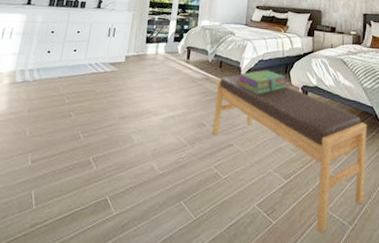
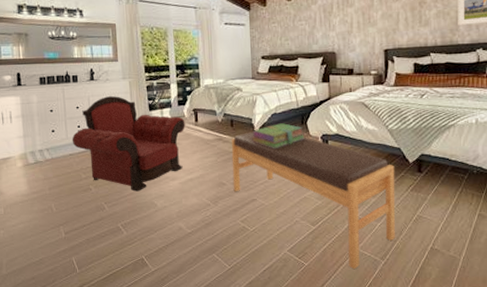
armchair: none [64,25,178,124] -> present [72,96,185,192]

